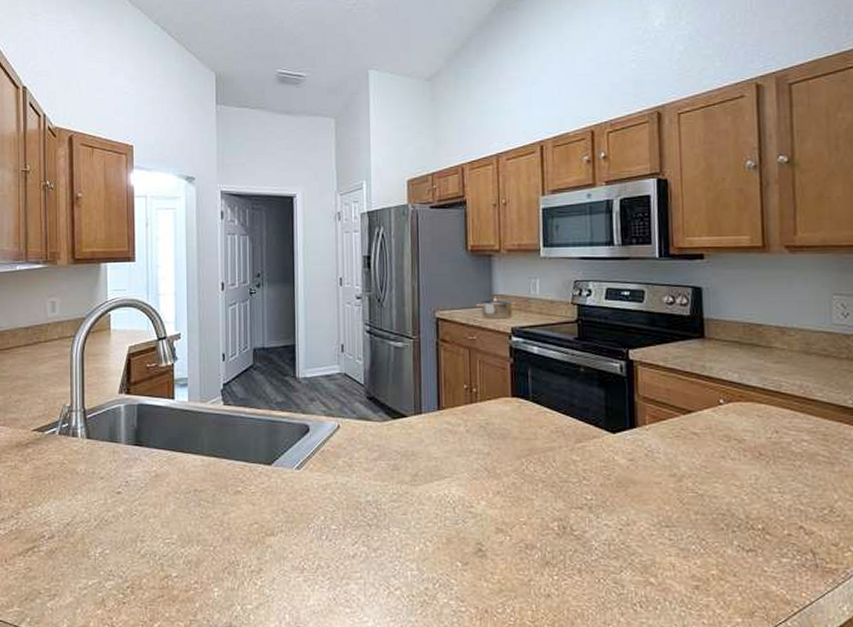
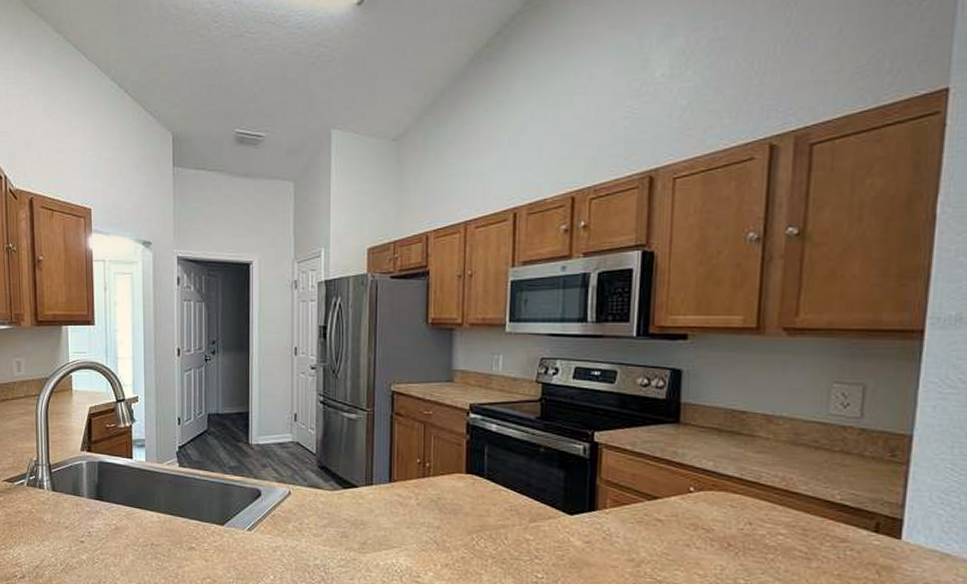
cooking pot: present [476,296,517,319] -> none [433,371,478,395]

